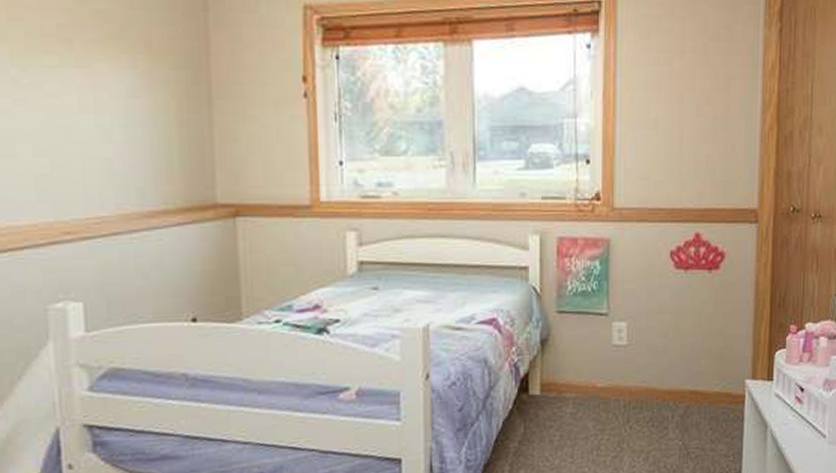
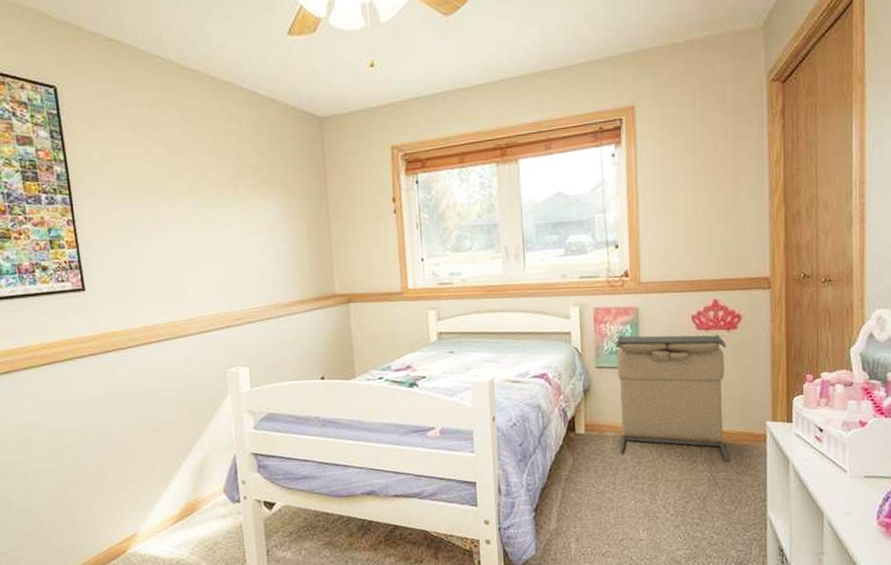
laundry hamper: none [580,272,707,427] -> present [616,335,729,461]

